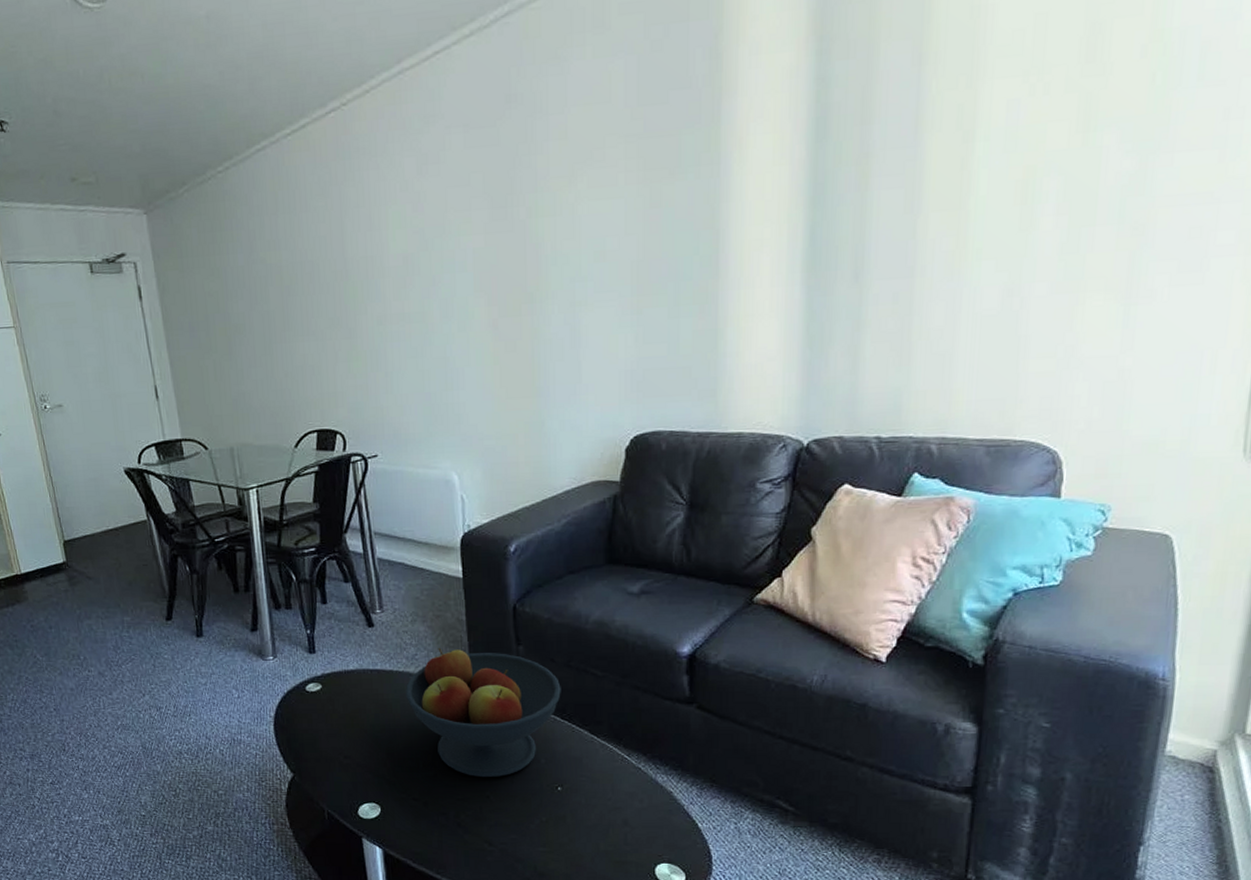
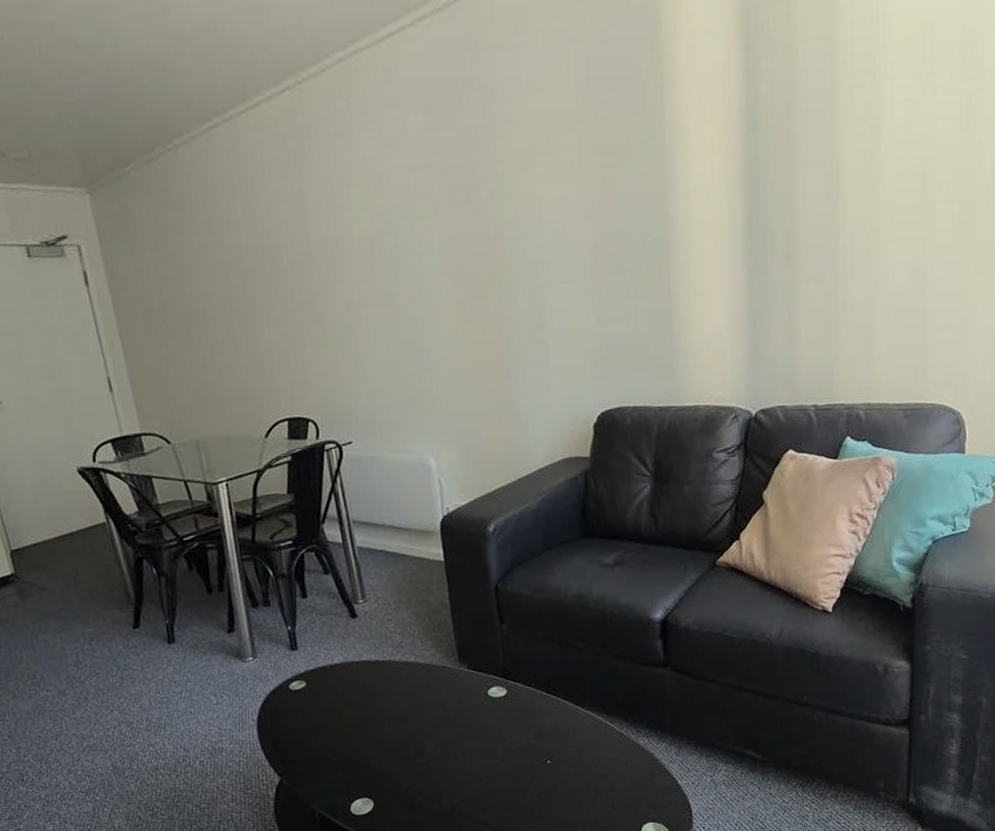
fruit bowl: present [405,647,561,778] -> none [392,632,546,760]

